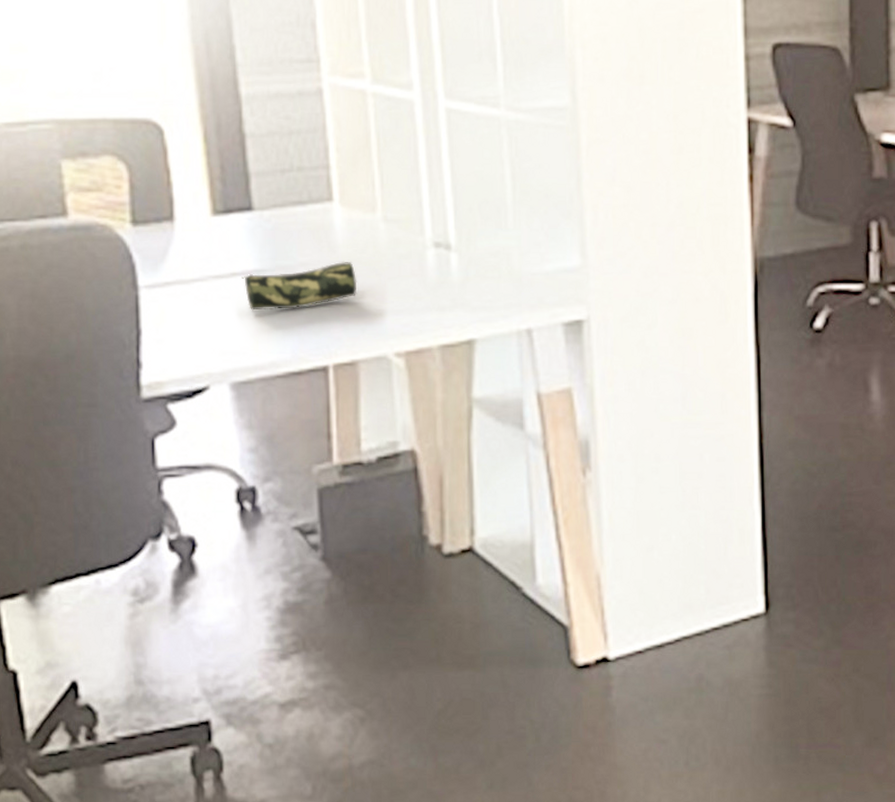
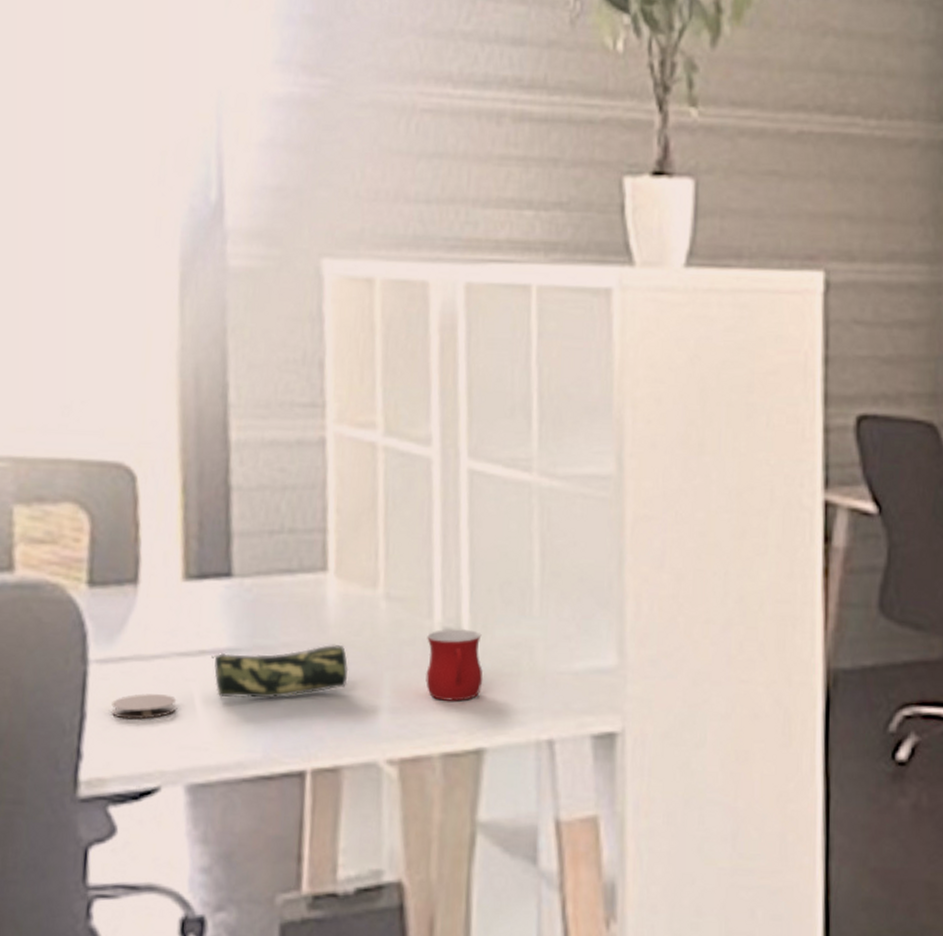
coaster: none [162,311,216,333] -> present [111,693,177,720]
mug: none [421,243,470,302] -> present [426,629,483,701]

